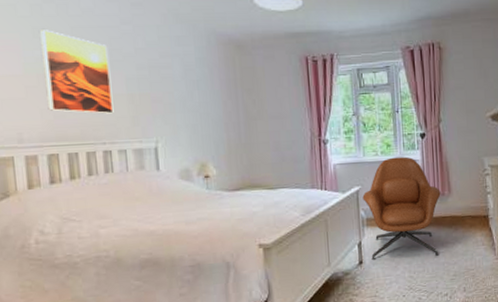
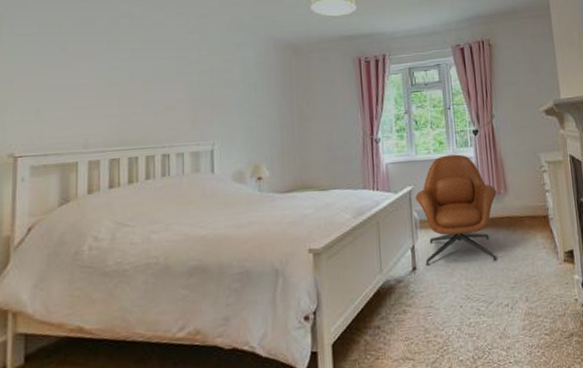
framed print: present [40,30,114,114] -> none [114,41,175,119]

